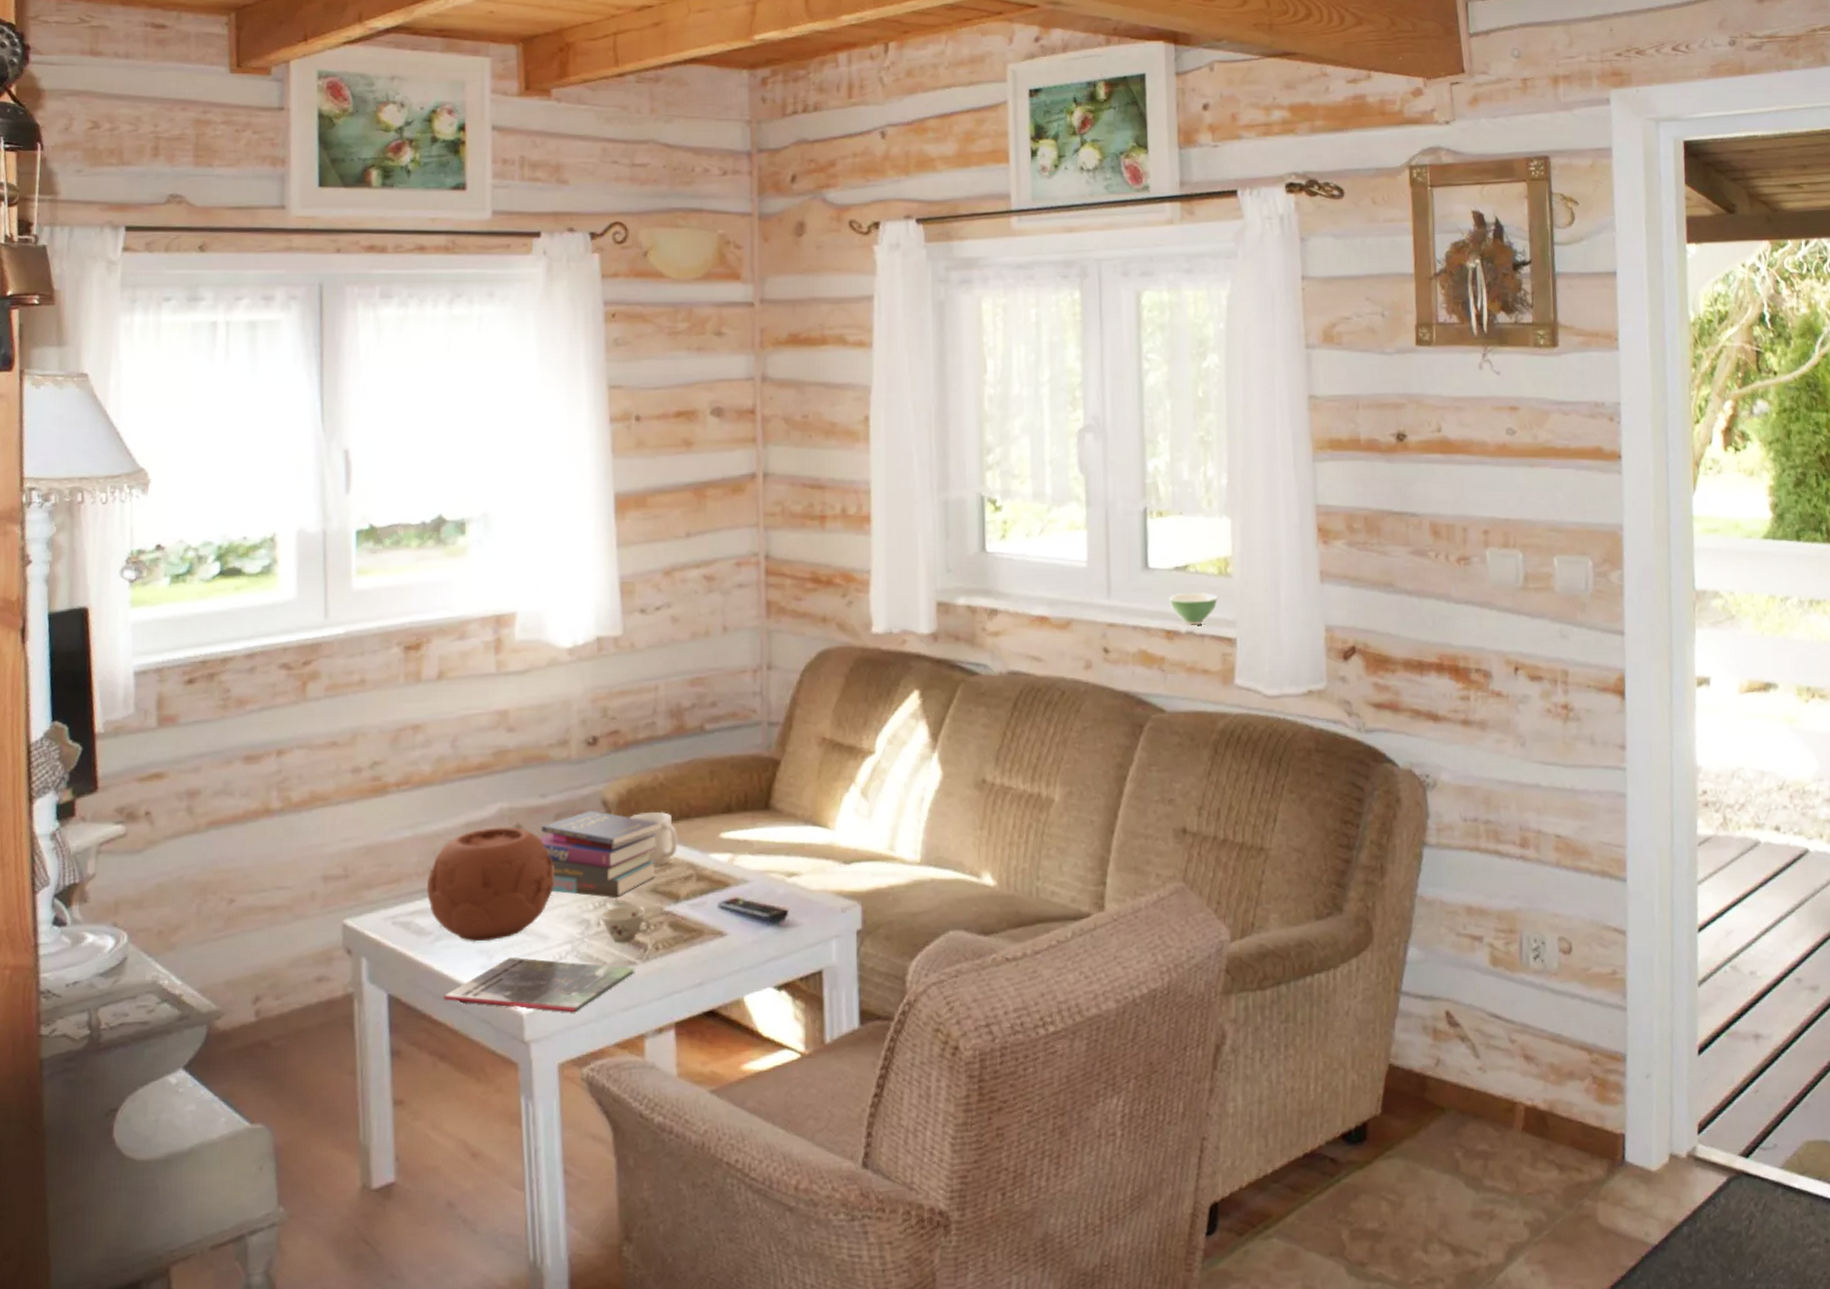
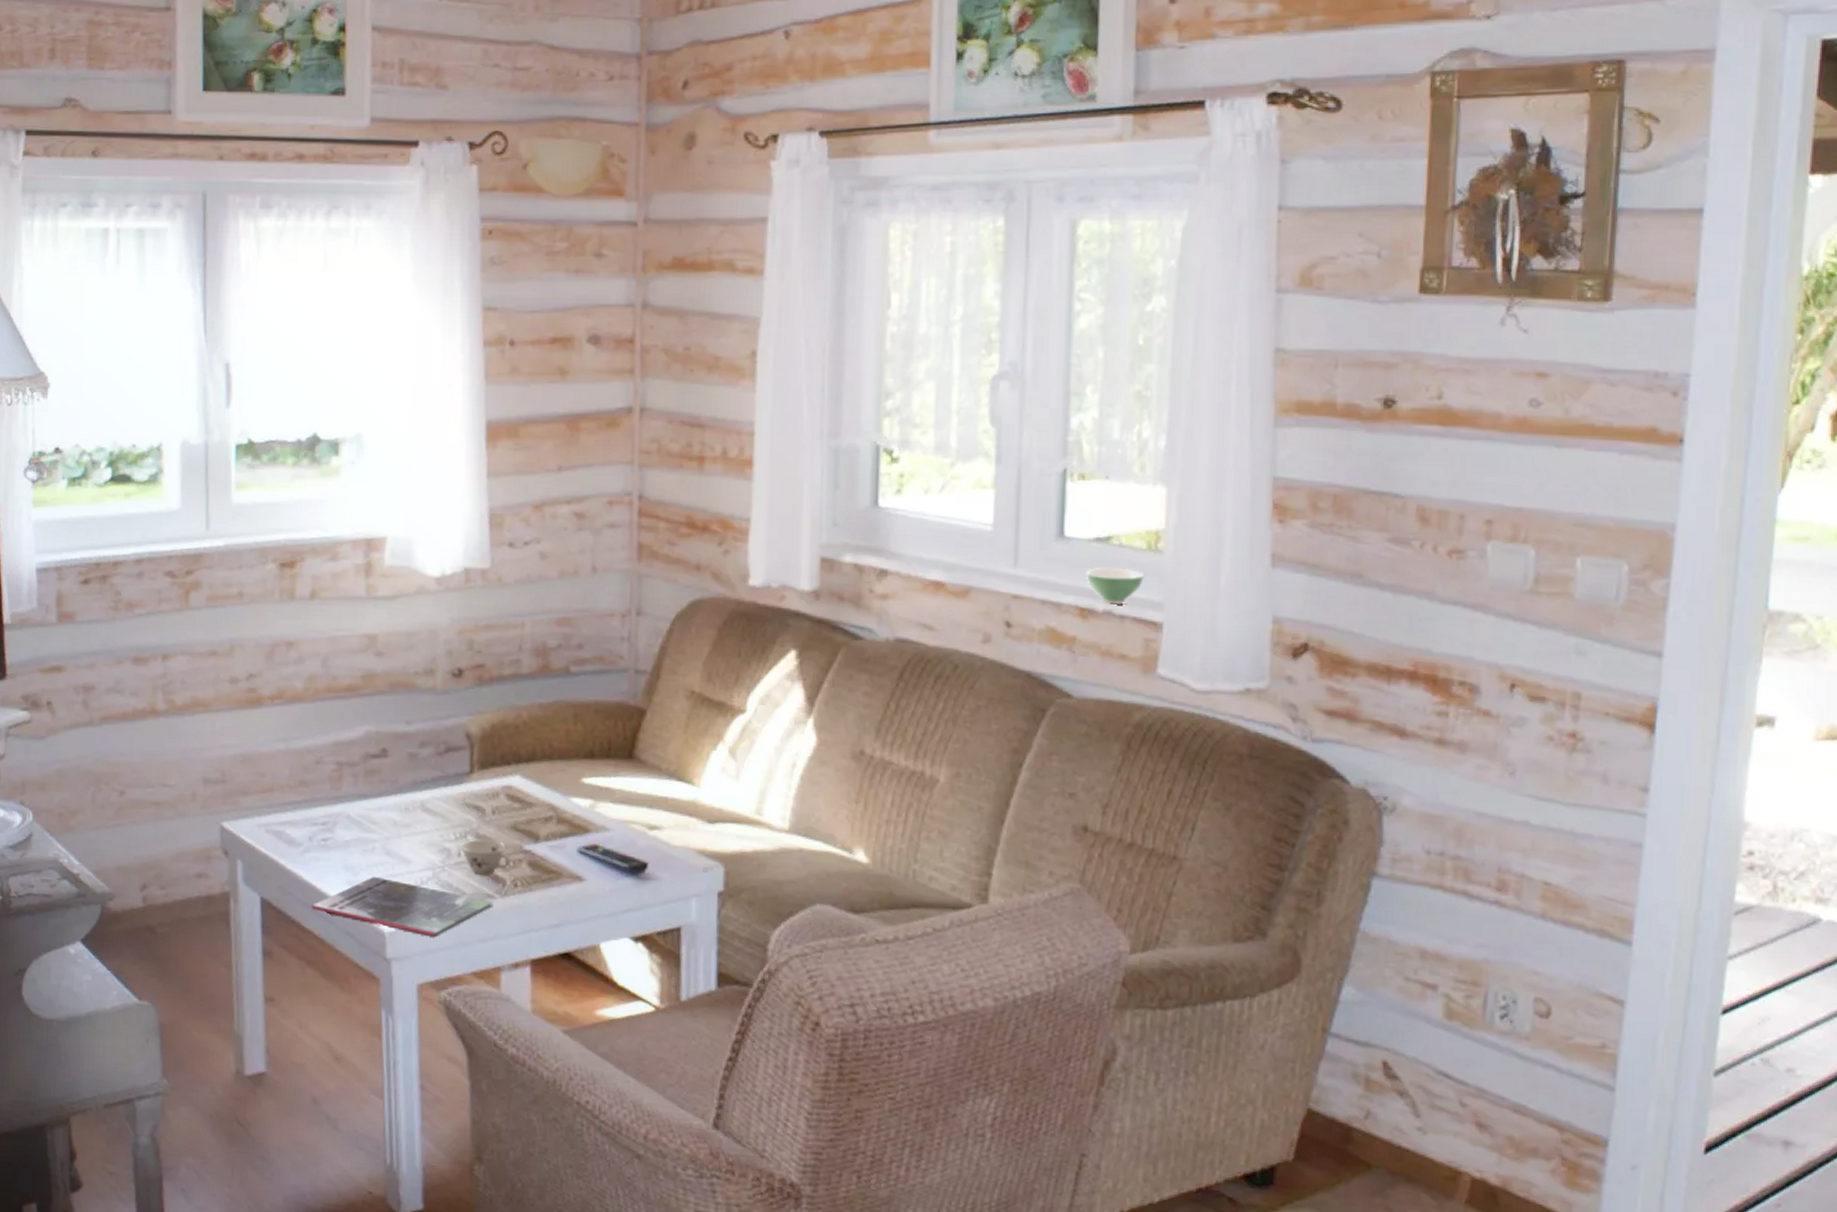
decorative bowl: present [427,826,555,942] -> none [298,748,419,859]
books: present [539,810,661,897] -> none [404,741,523,830]
mug: present [630,811,679,868] -> none [493,748,541,805]

